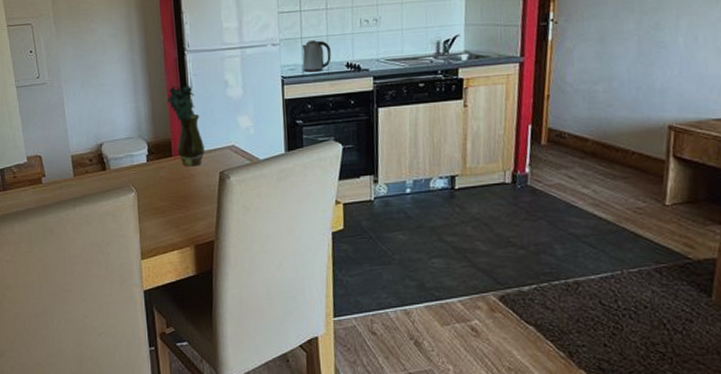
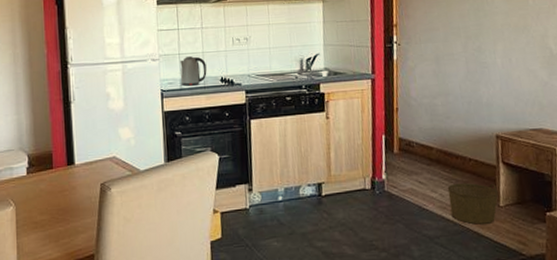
vase: present [167,83,205,167] -> none [50,96,86,179]
basket: none [602,178,665,224] -> present [447,182,499,225]

